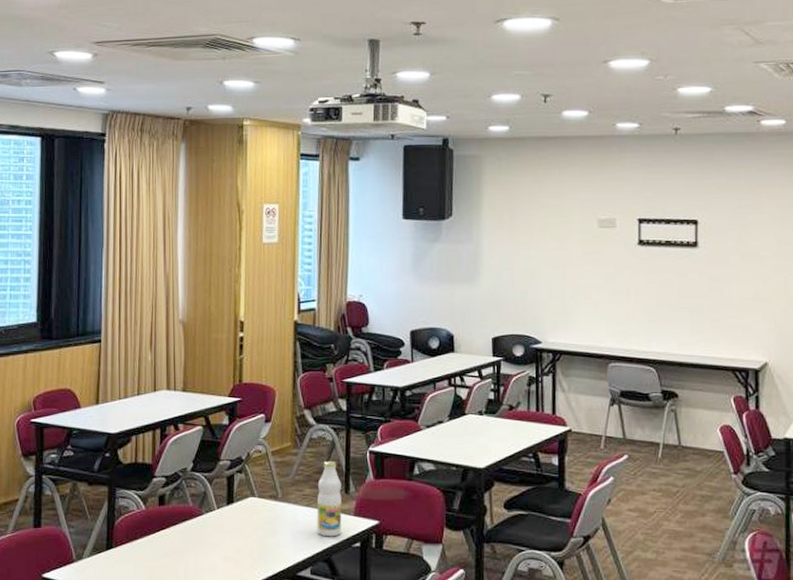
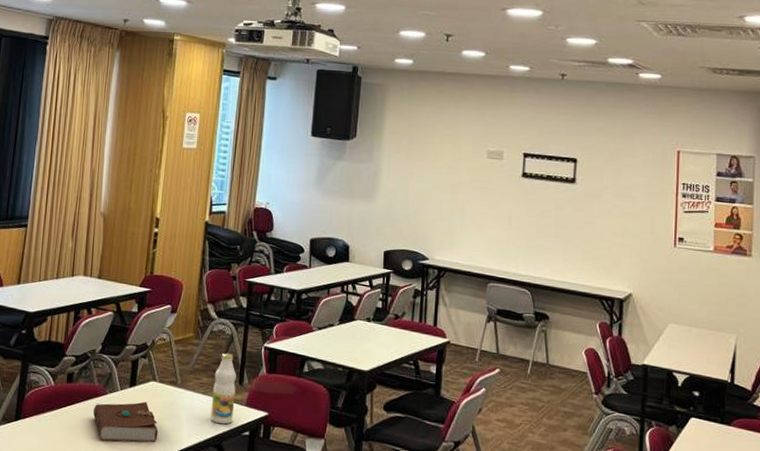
book: none [189,519,262,564] -> present [92,401,159,442]

